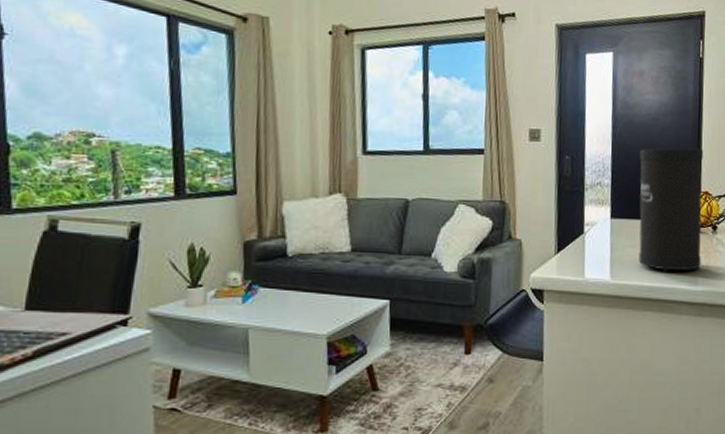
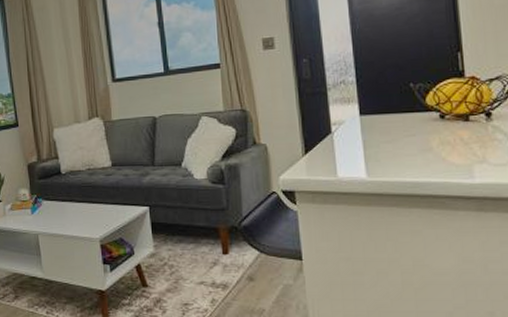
speaker: present [638,148,703,272] -> none [385,31,475,166]

